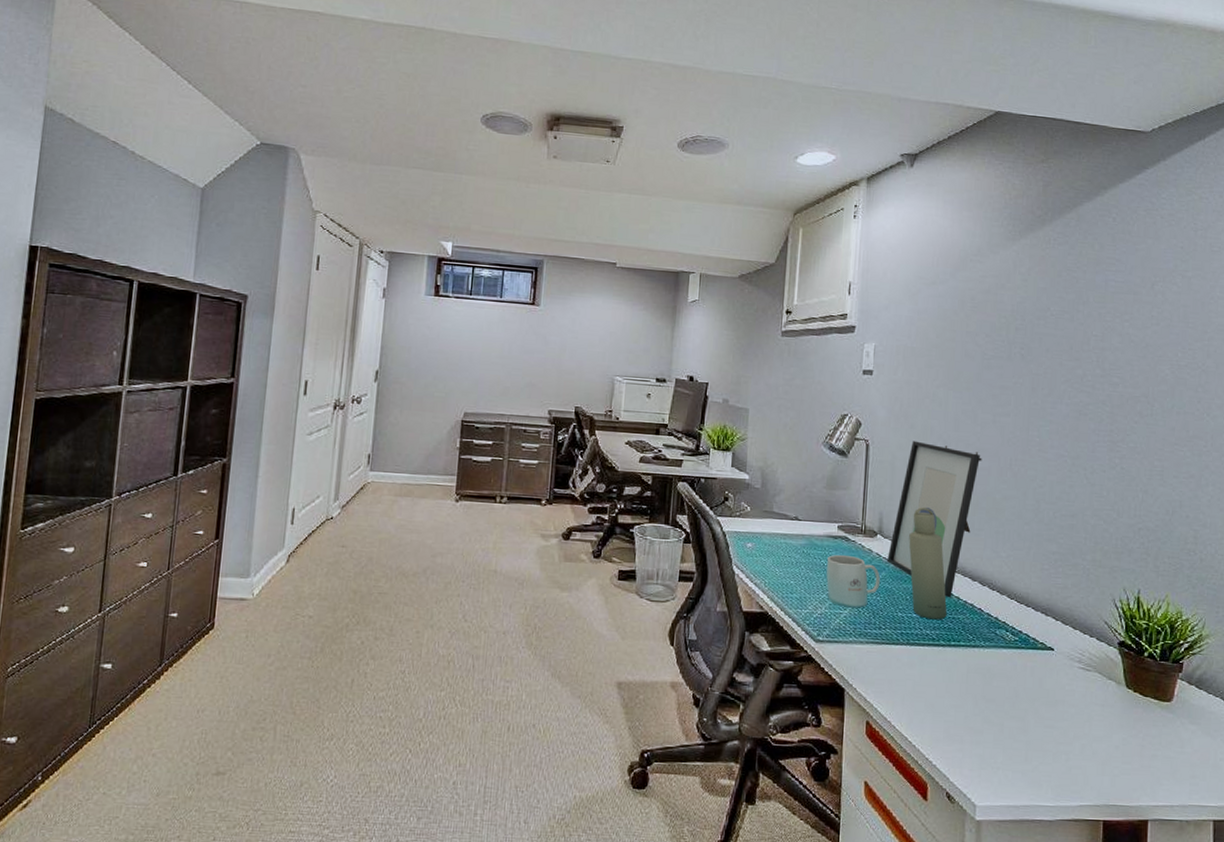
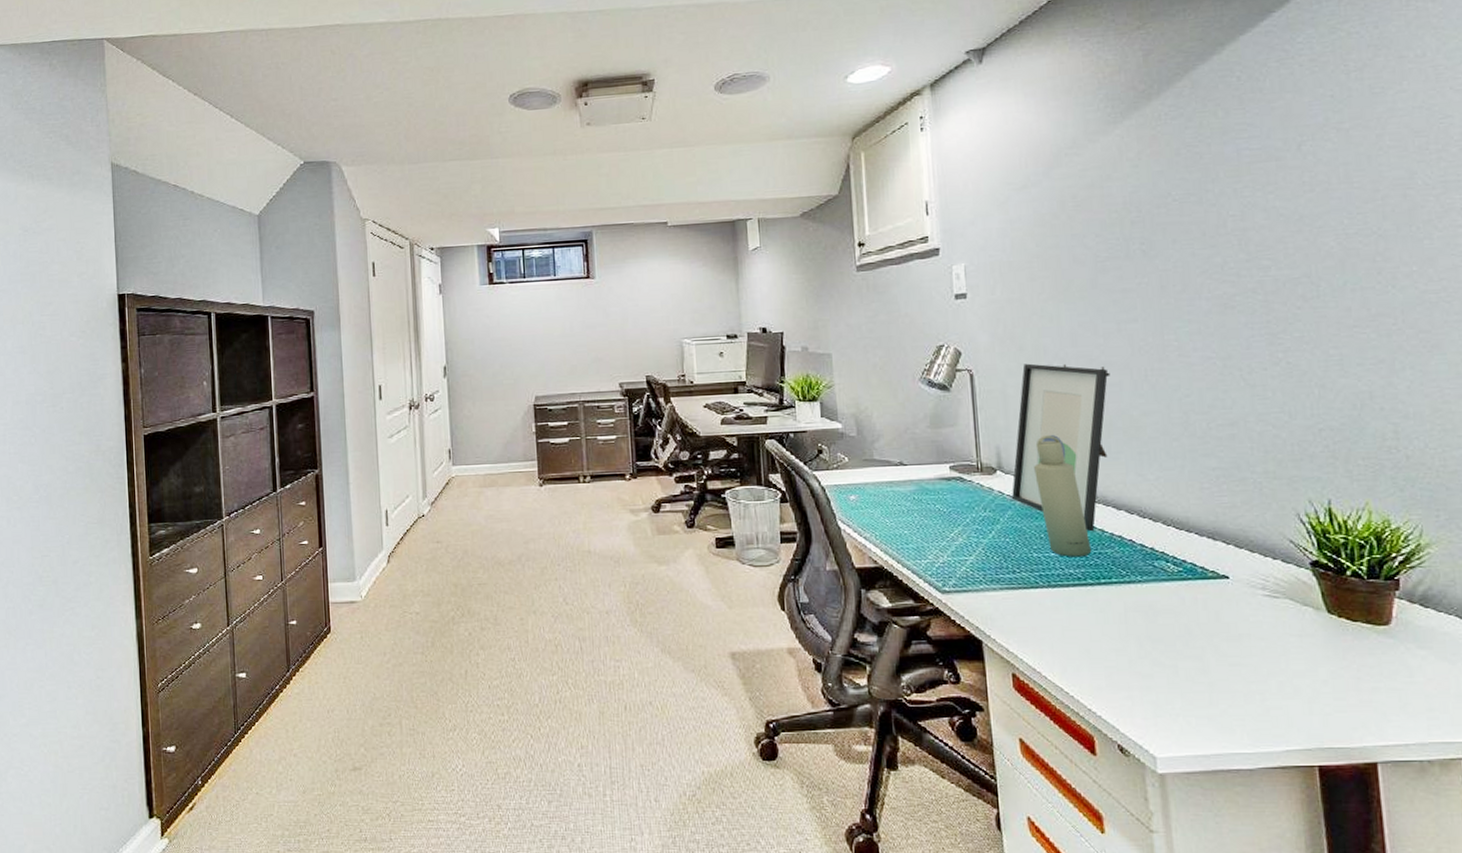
mug: present [825,554,880,608] -> none [941,496,1007,553]

